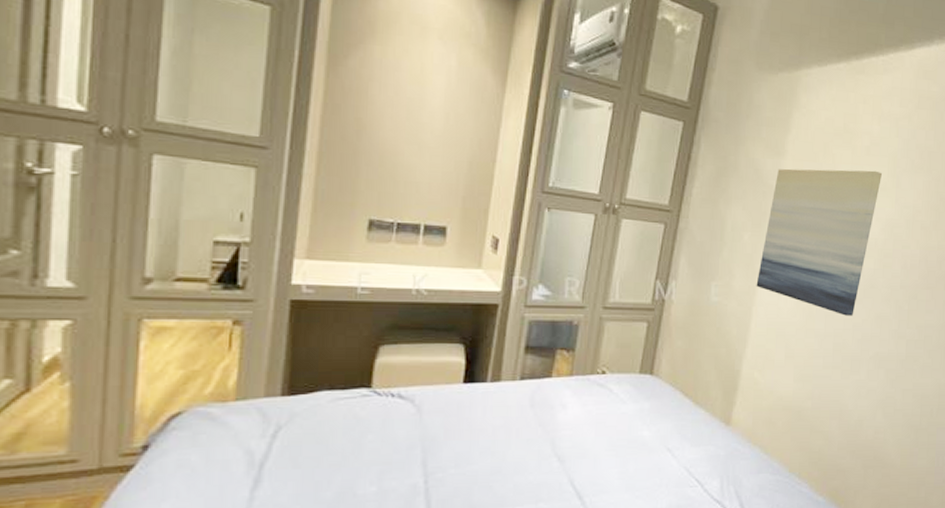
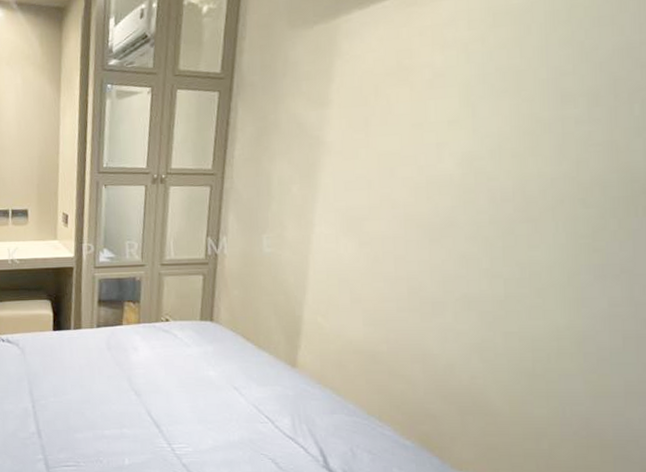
wall art: present [756,168,882,316] -> none [310,103,451,258]

